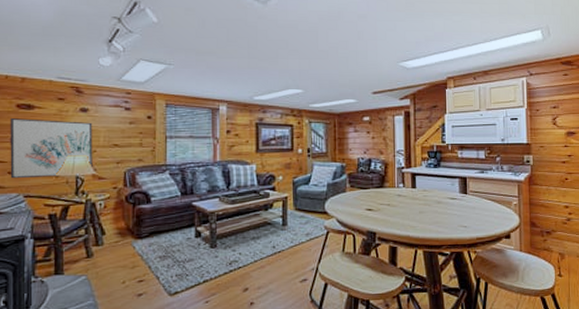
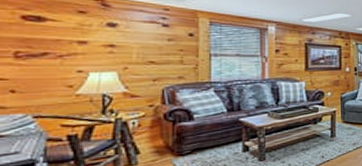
wall art: present [10,118,93,179] -> none [13,31,124,98]

